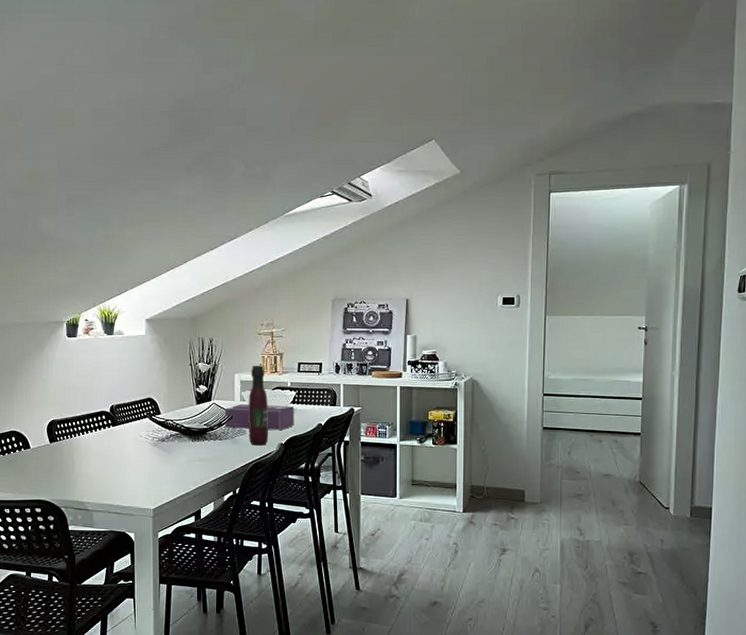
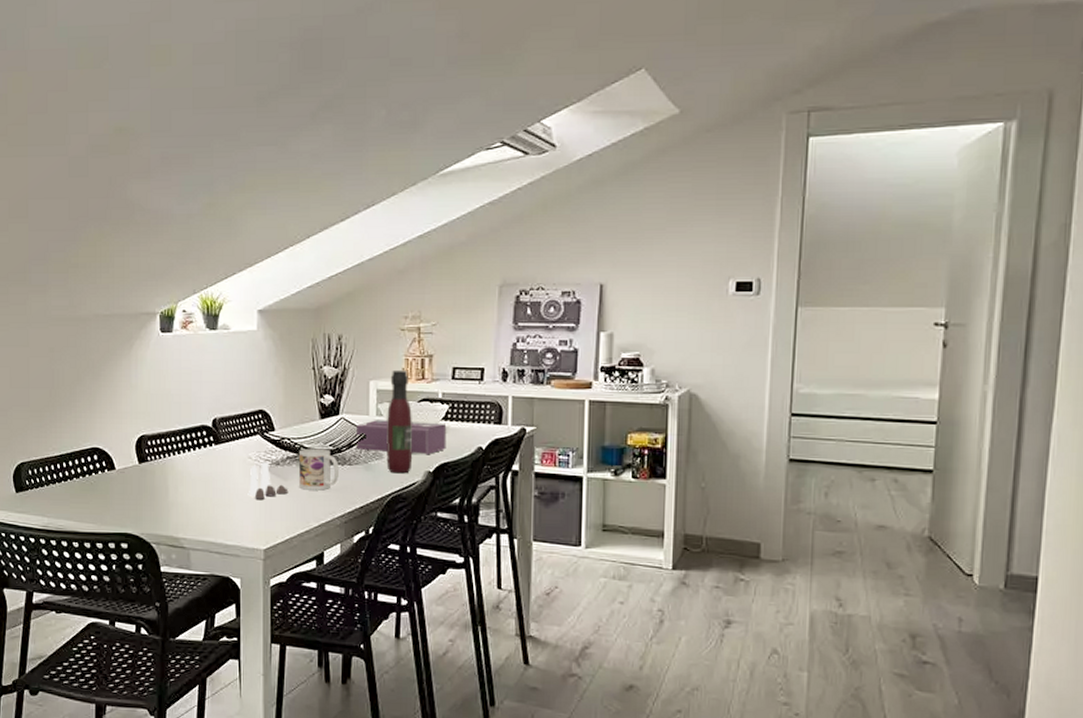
salt and pepper shaker set: none [139,439,172,469] -> present [247,462,289,499]
mug: none [179,428,211,461] -> present [298,448,339,491]

